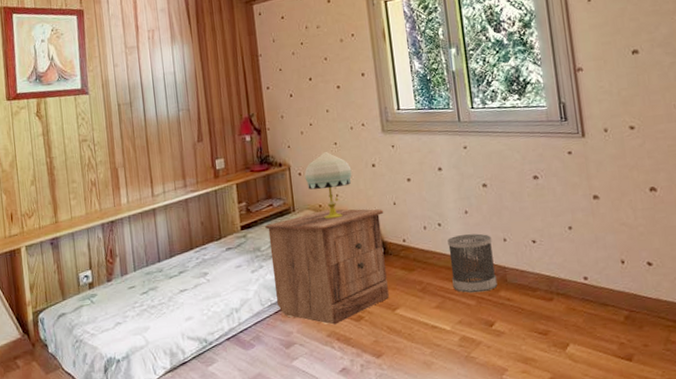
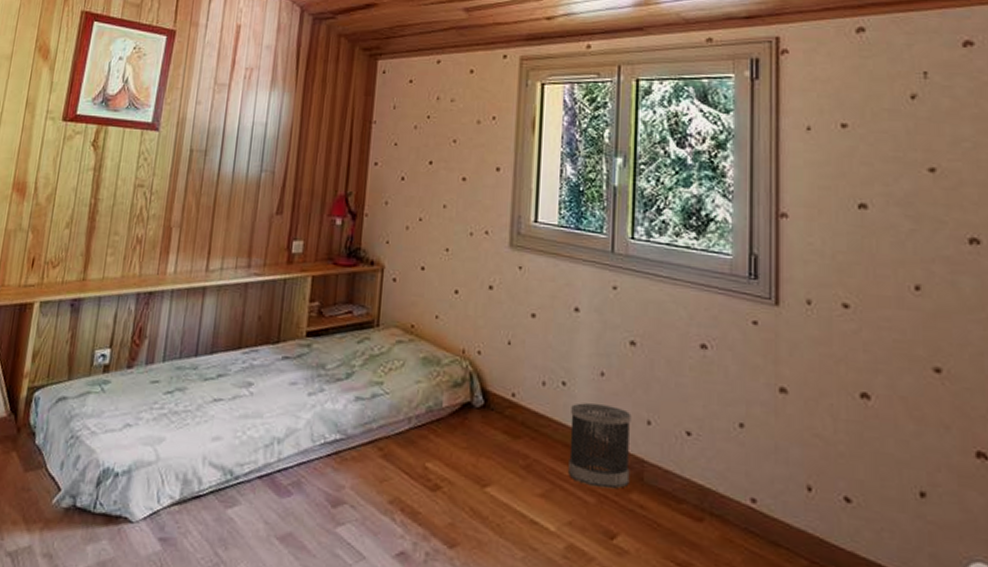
nightstand: present [265,208,389,325] -> none [332,332,494,489]
table lamp: present [304,151,352,219] -> none [400,257,462,347]

